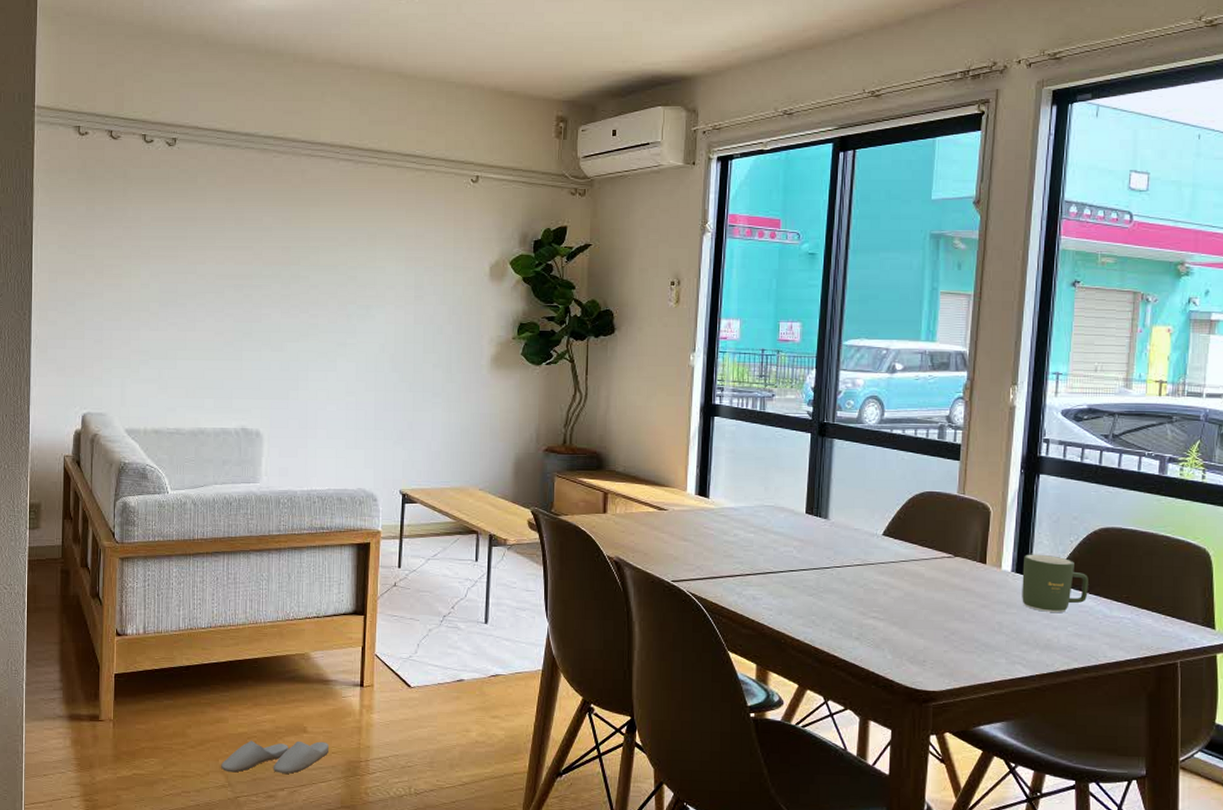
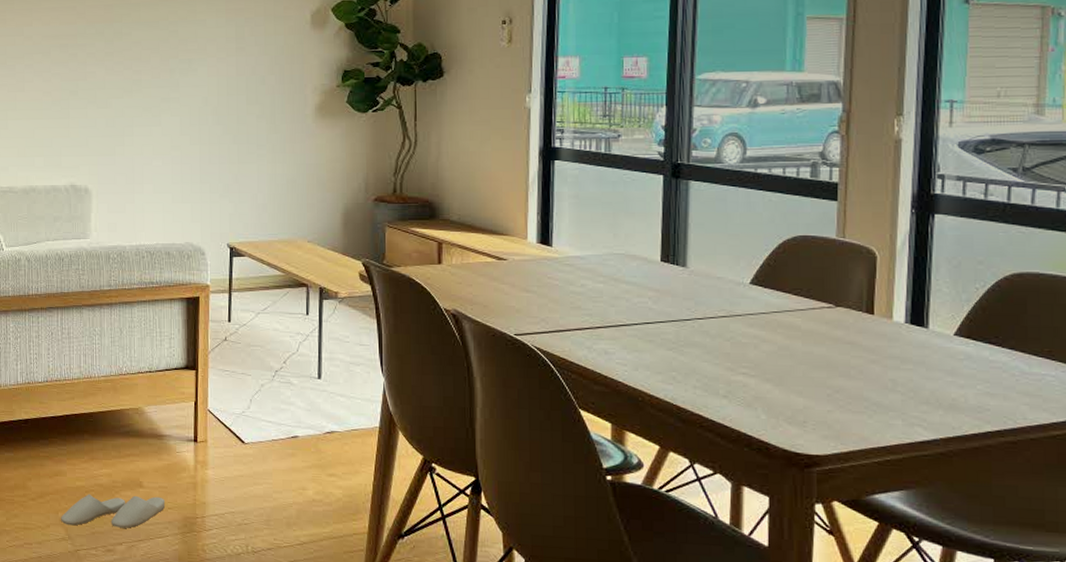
mug: present [1022,554,1088,613] -> none [918,303,1000,370]

